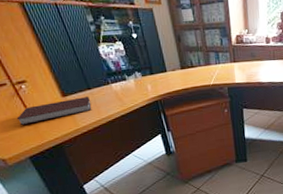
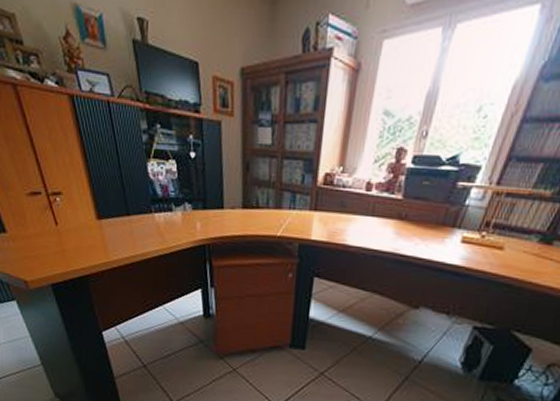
notebook: present [16,97,92,126] -> none [45,223,128,246]

